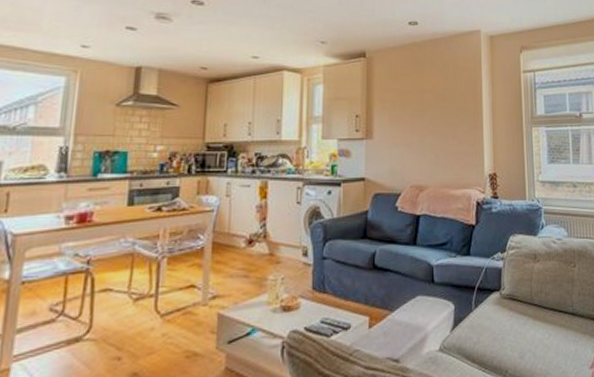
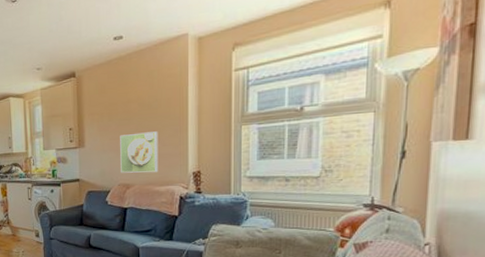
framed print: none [413,126,454,174] -> present [120,131,159,173]

